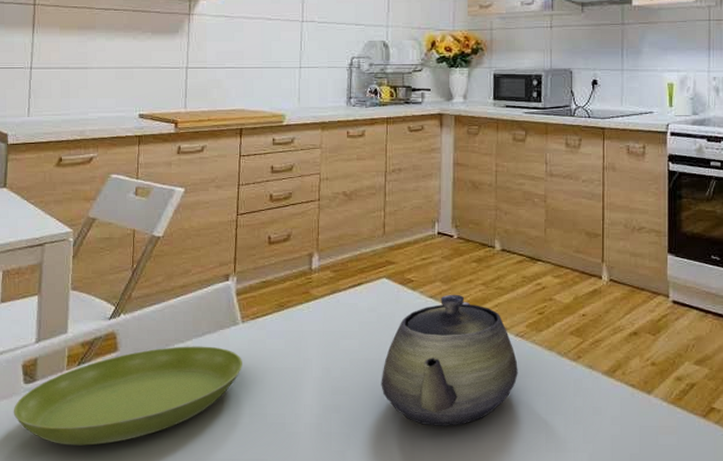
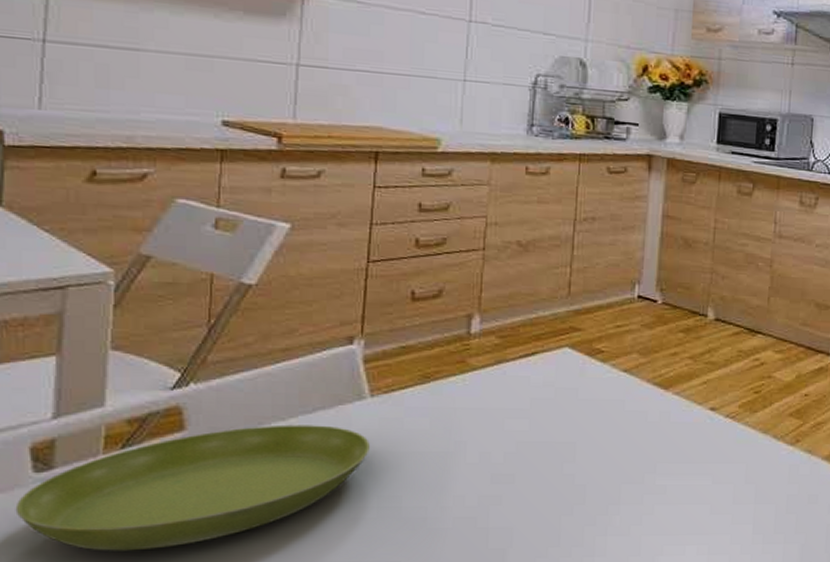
teapot: present [381,294,518,427] -> none [556,368,726,519]

